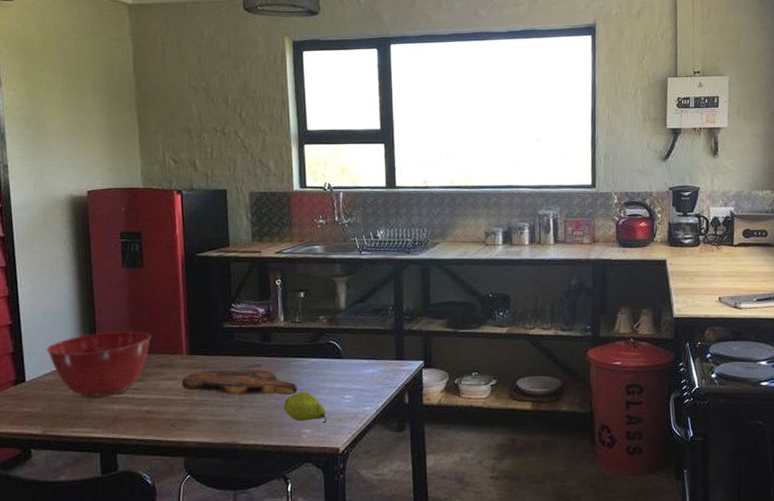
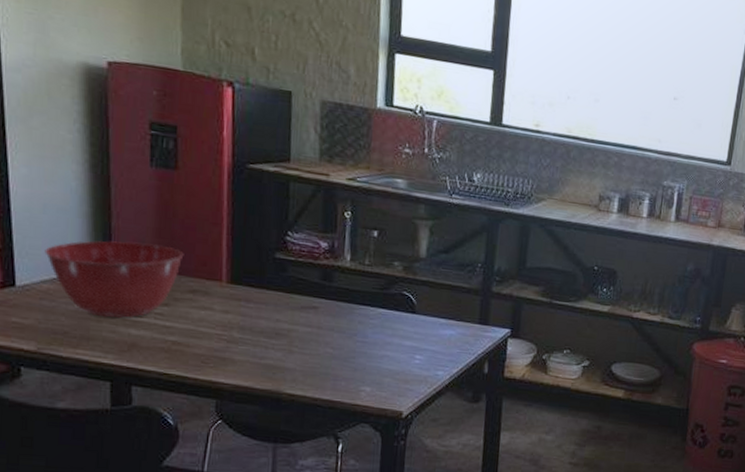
cutting board: present [181,369,297,395] -> none [218,303,360,346]
fruit: present [283,391,327,423] -> none [341,344,392,382]

